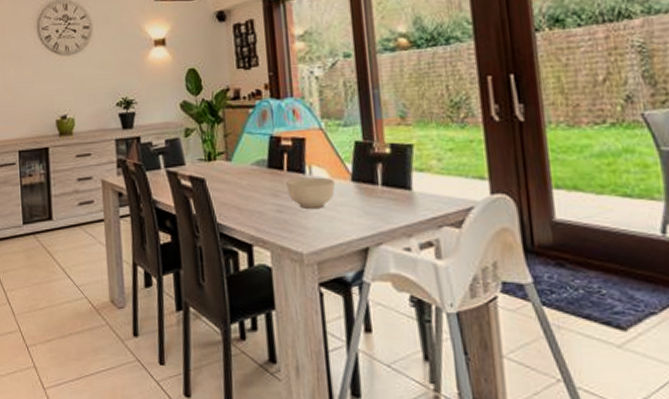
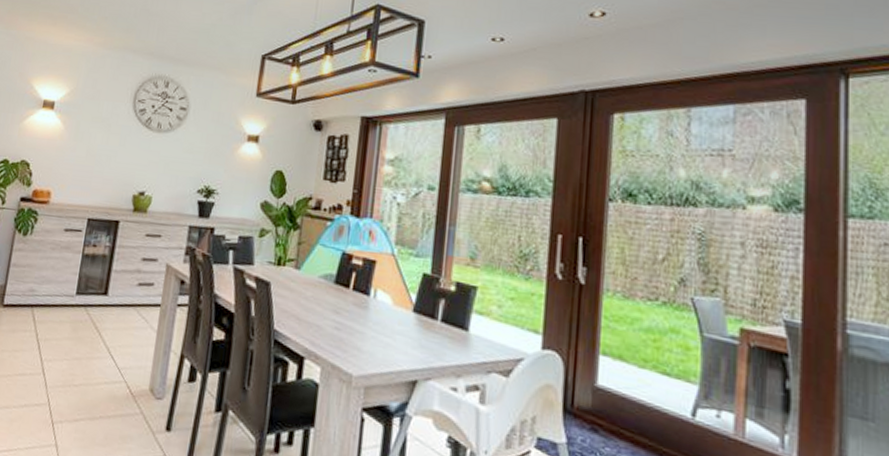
bowl: present [286,177,335,209] -> none [349,298,396,333]

